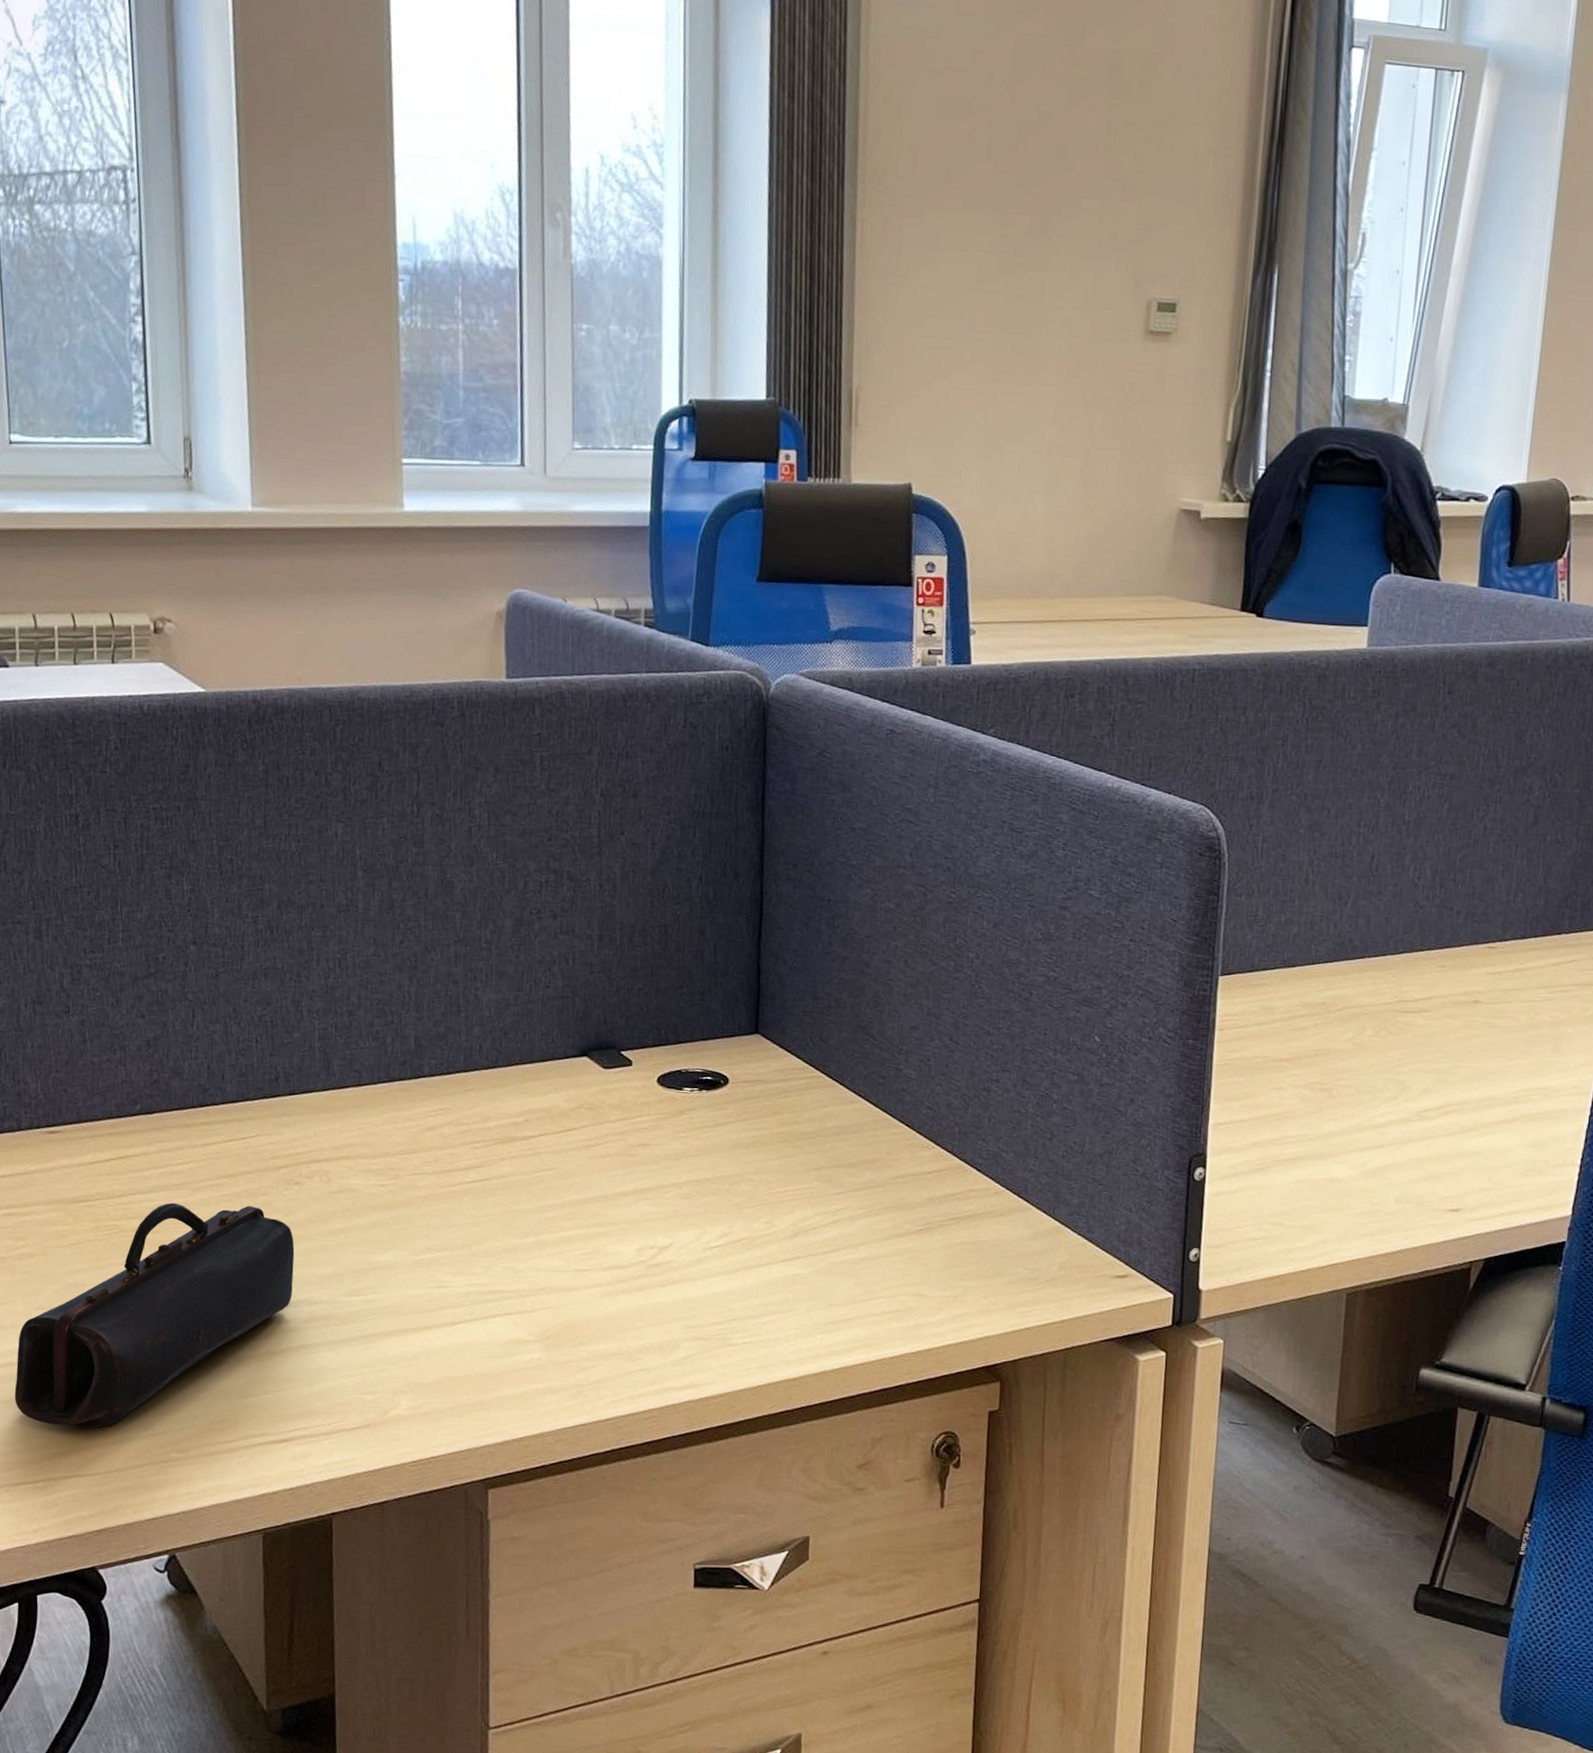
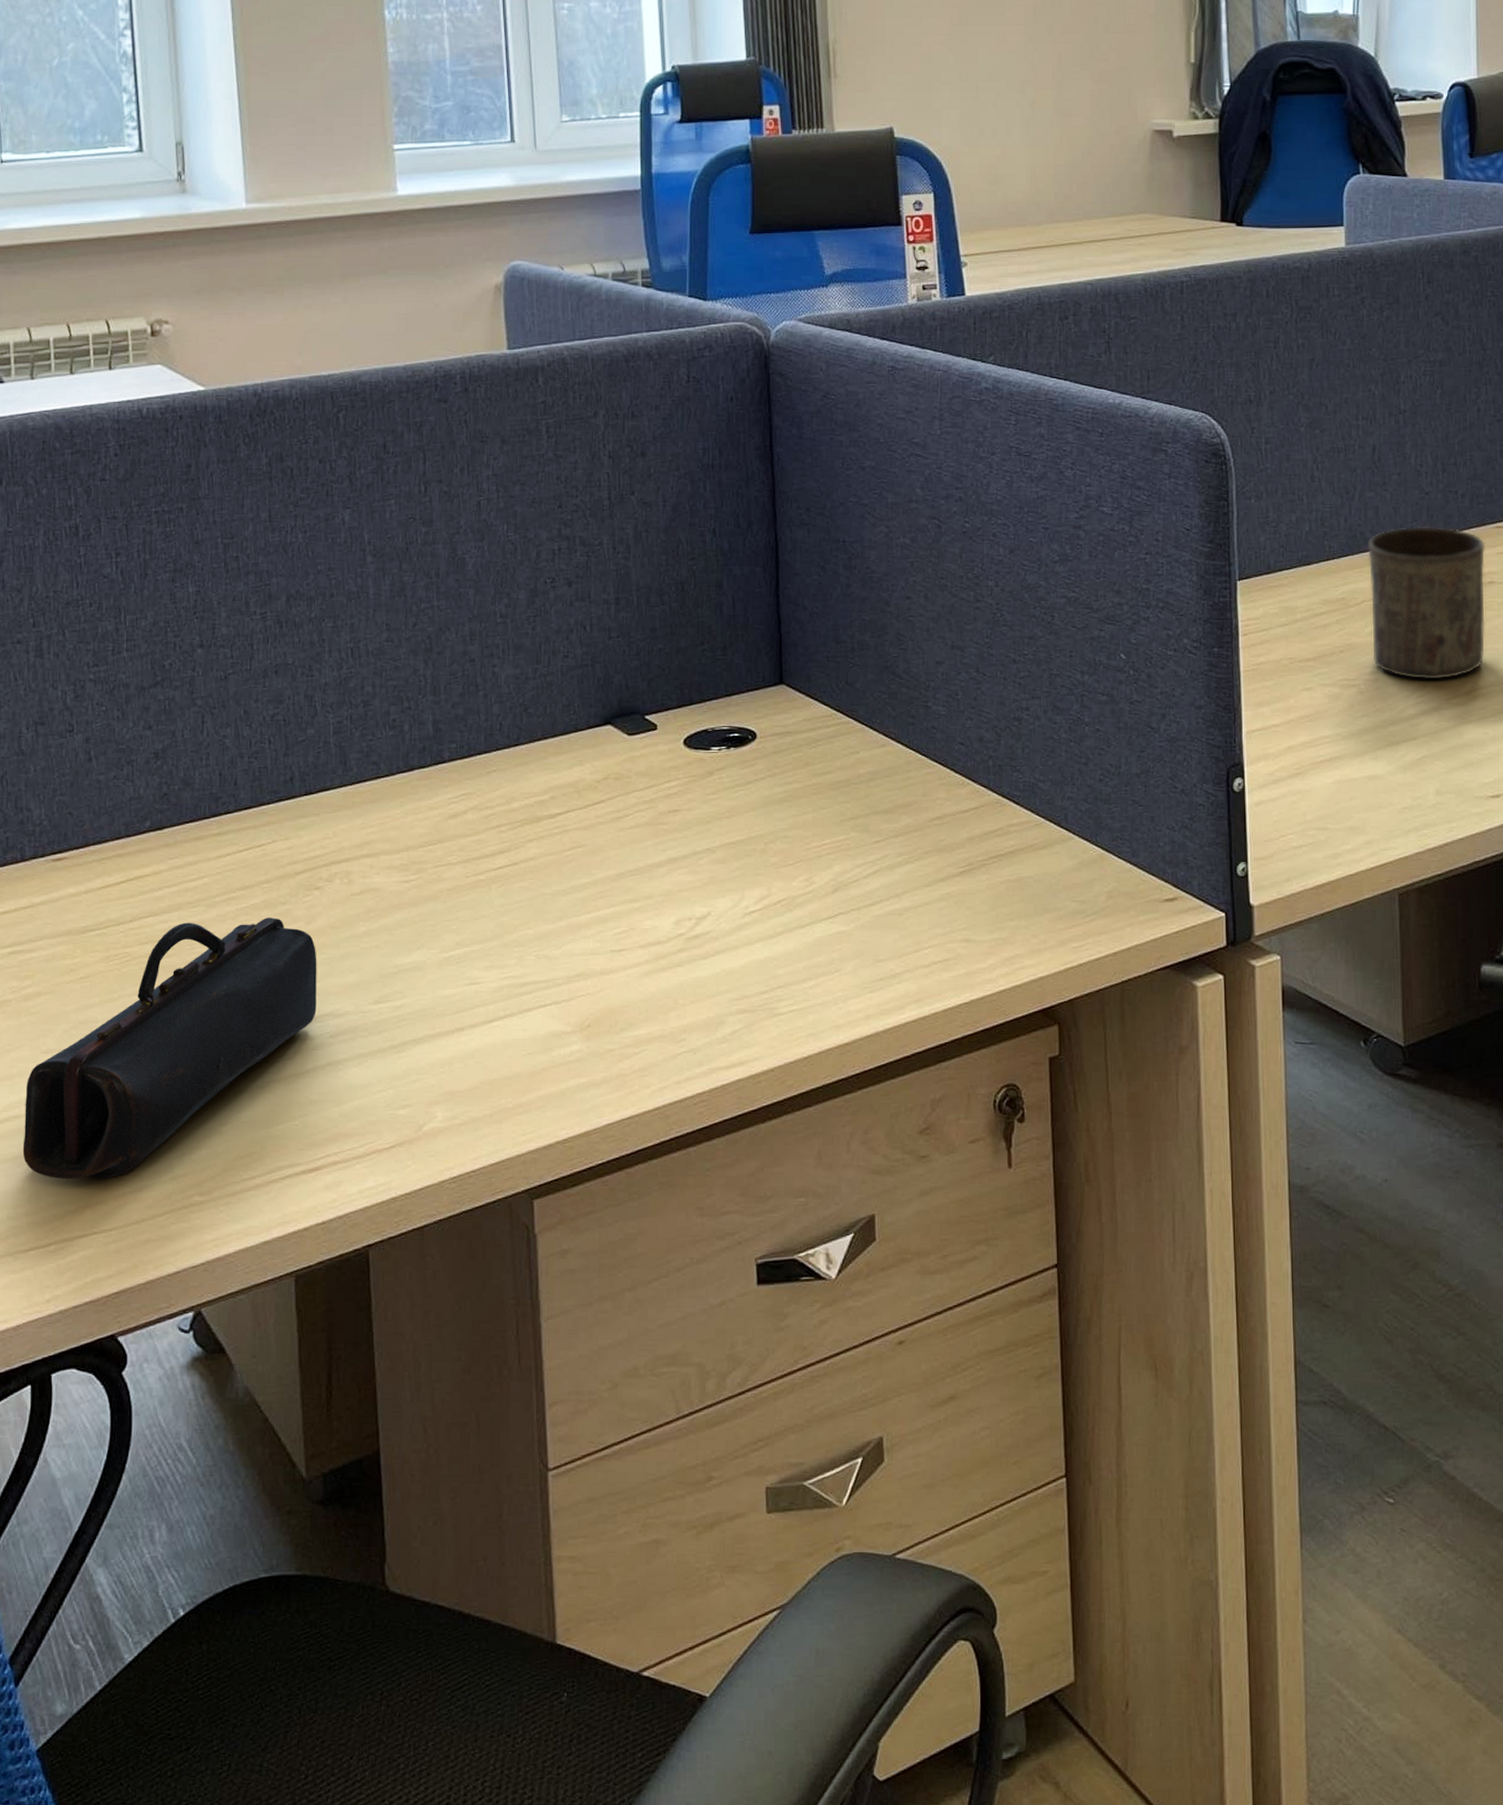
cup: none [1347,938,1475,1092] -> present [1368,527,1486,680]

